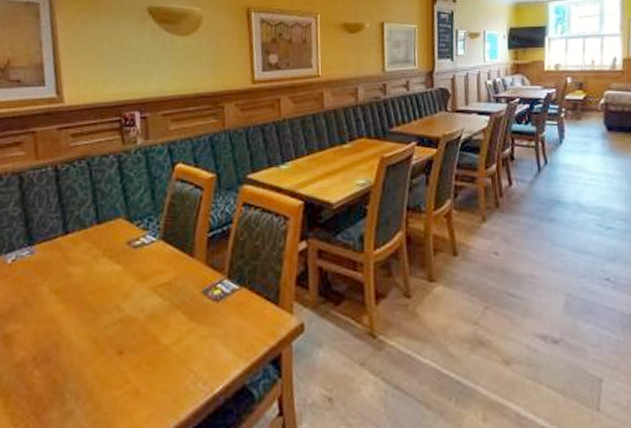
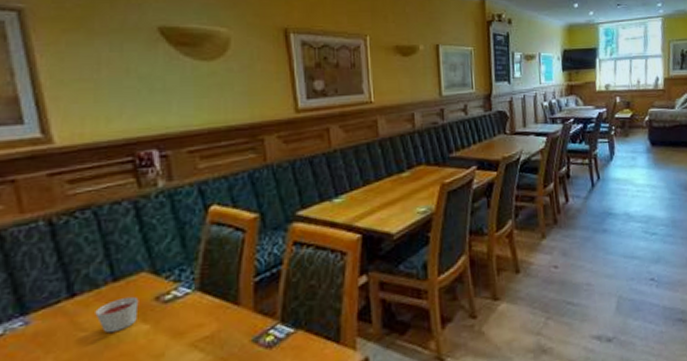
candle: none [81,239,115,270] -> present [95,296,139,333]

